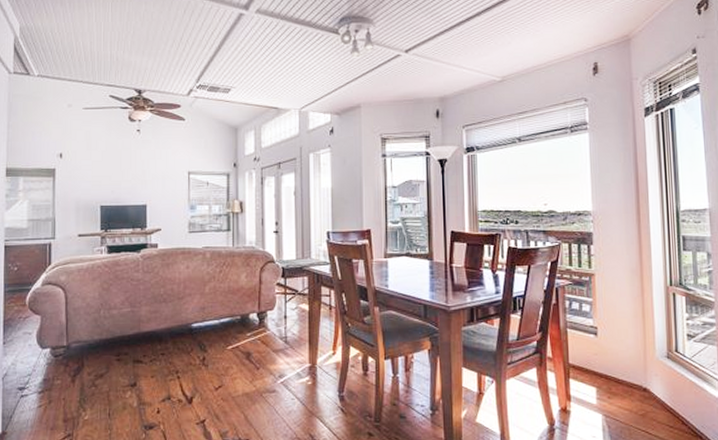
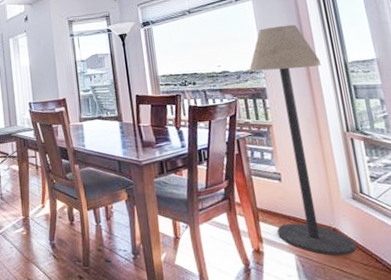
floor lamp: none [577,164,665,417] -> present [249,24,357,256]

